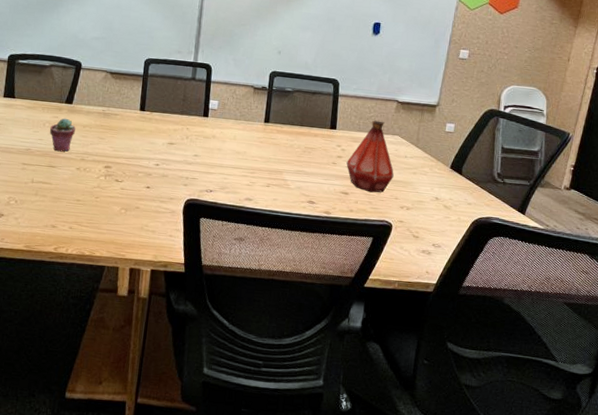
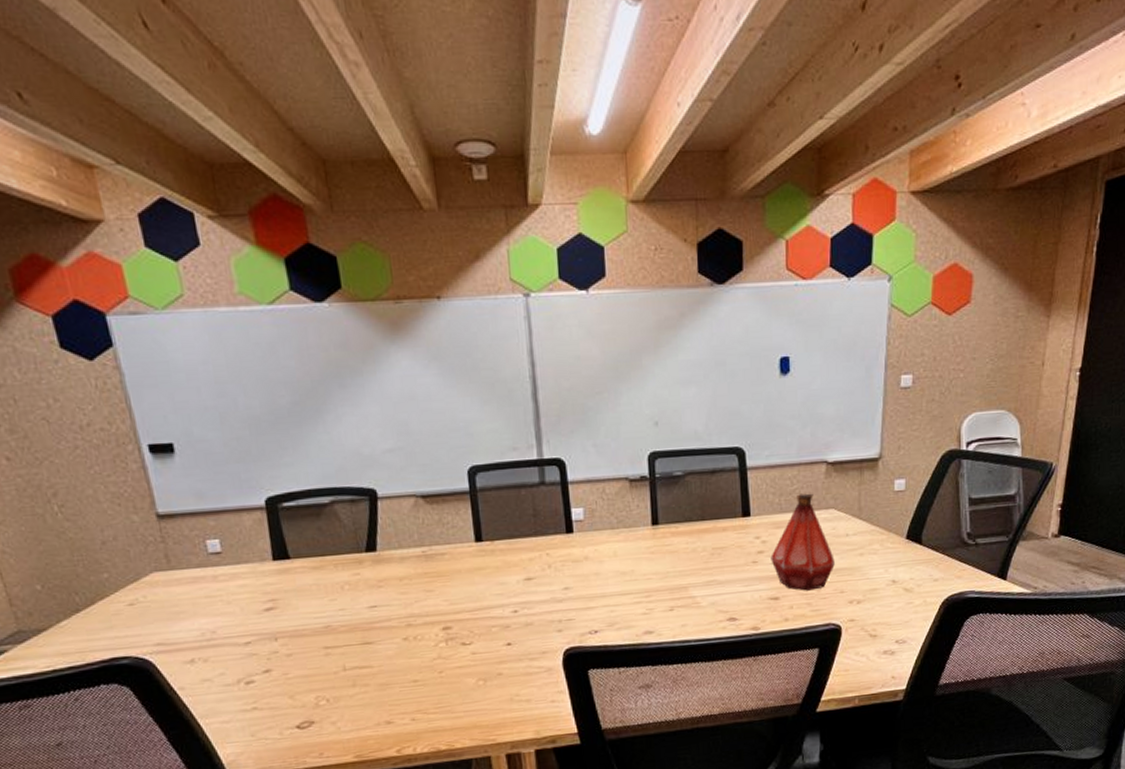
potted succulent: present [49,118,76,152] -> none [351,572,390,622]

